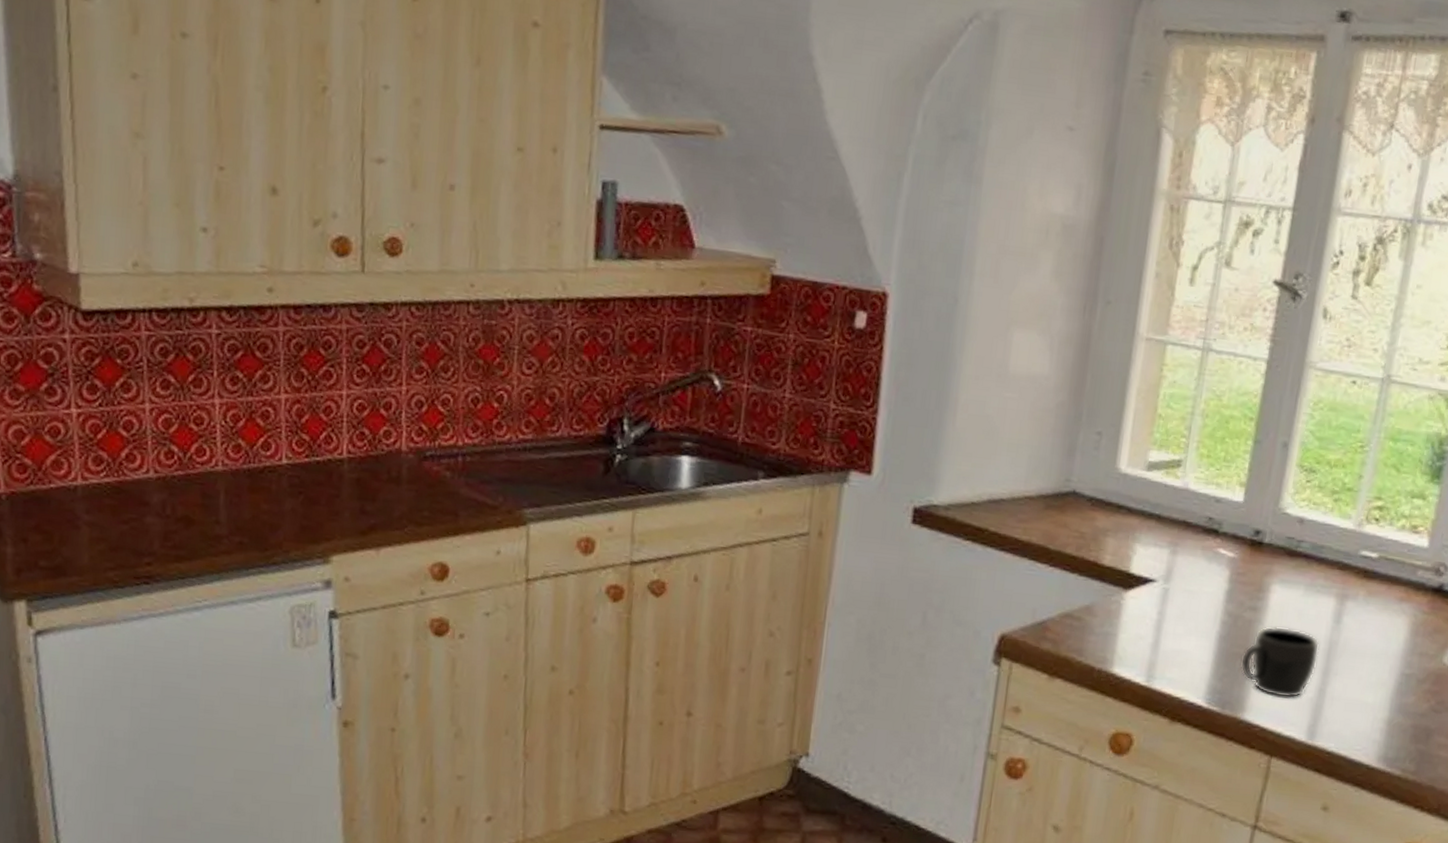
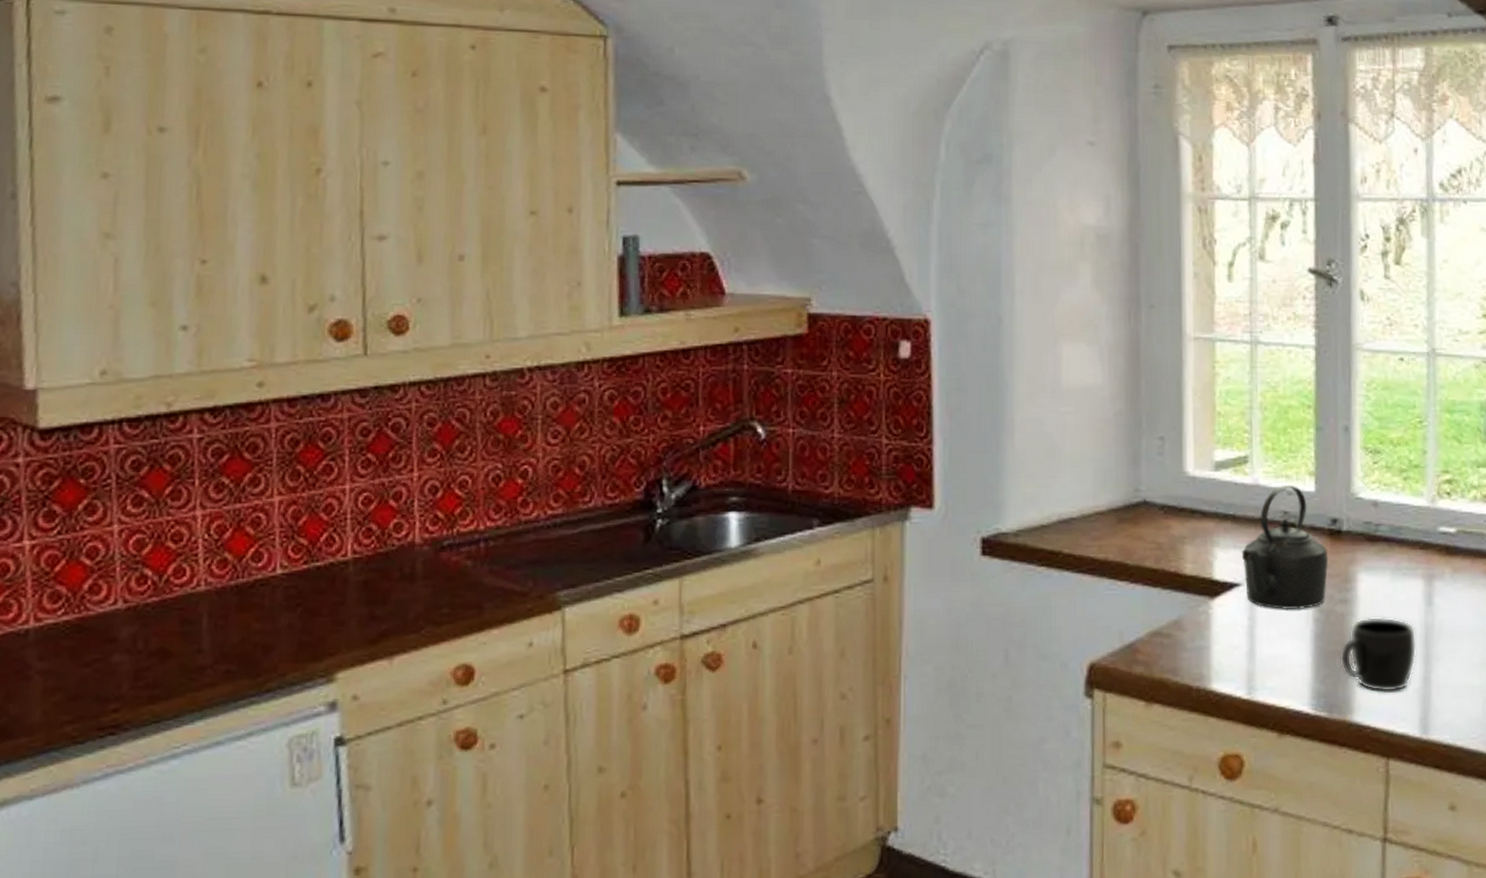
kettle: none [1160,492,1246,612] -> present [1241,484,1329,610]

